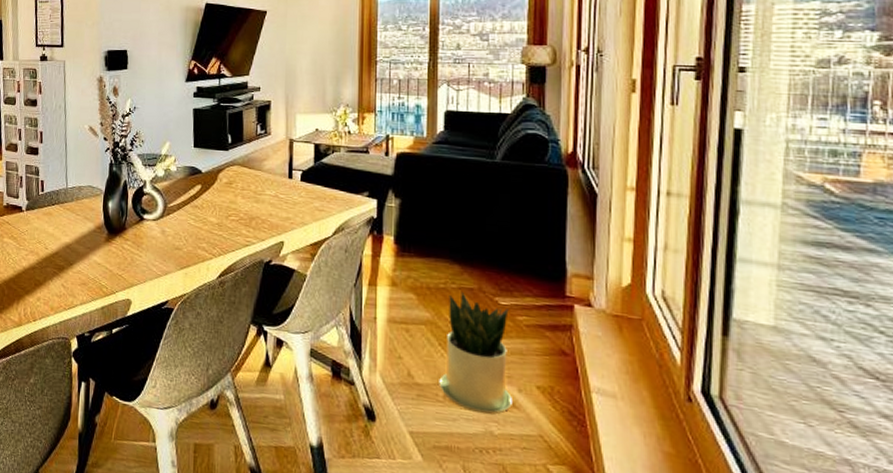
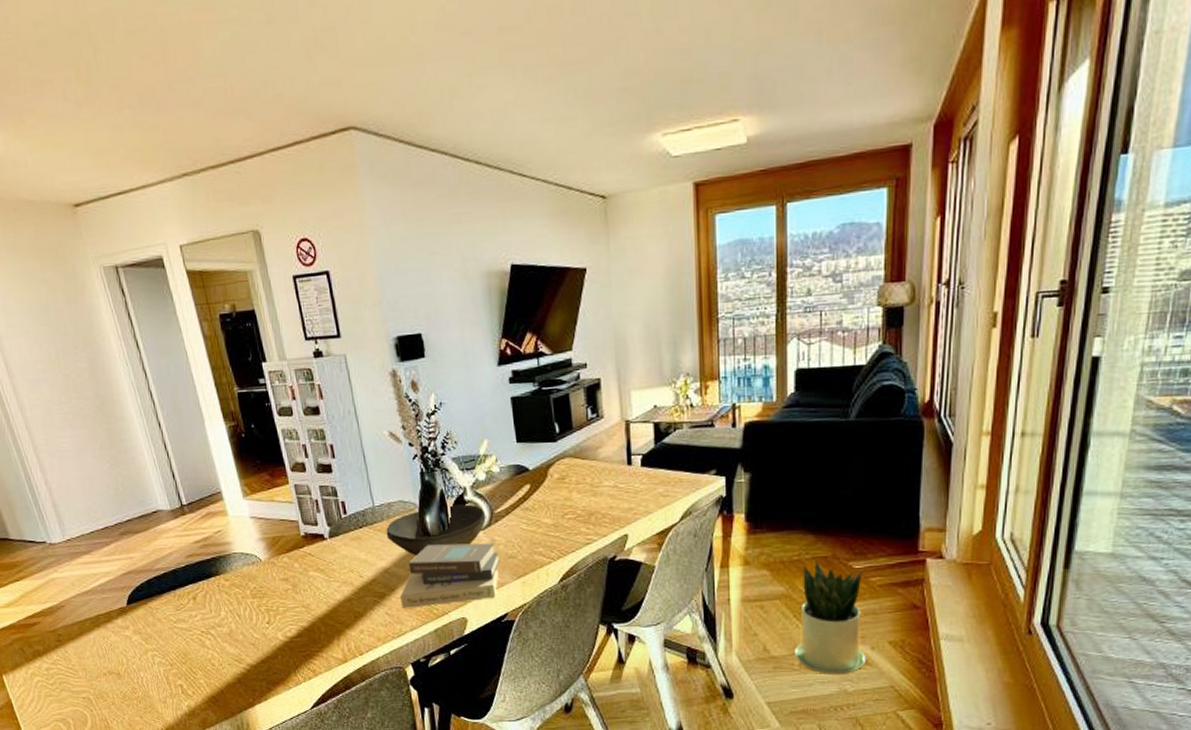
bowl: none [73,195,160,237] -> present [386,504,486,556]
books: none [76,228,168,285] -> present [399,542,501,608]

